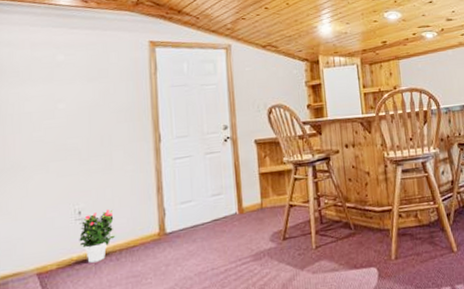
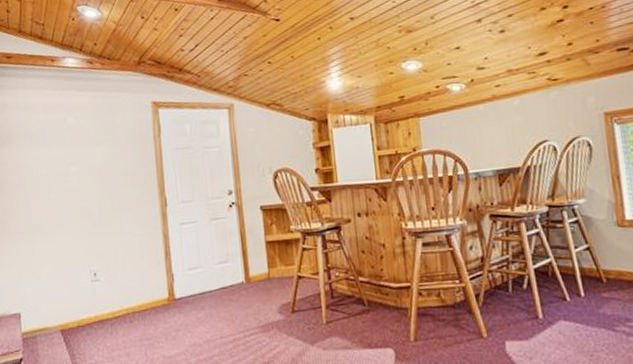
potted flower: present [78,209,115,263] -> none [94,272,128,323]

